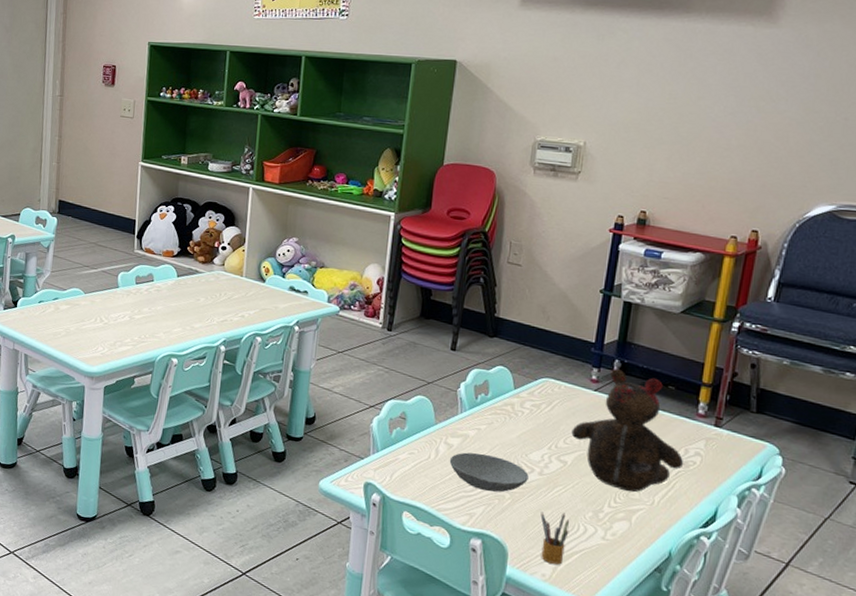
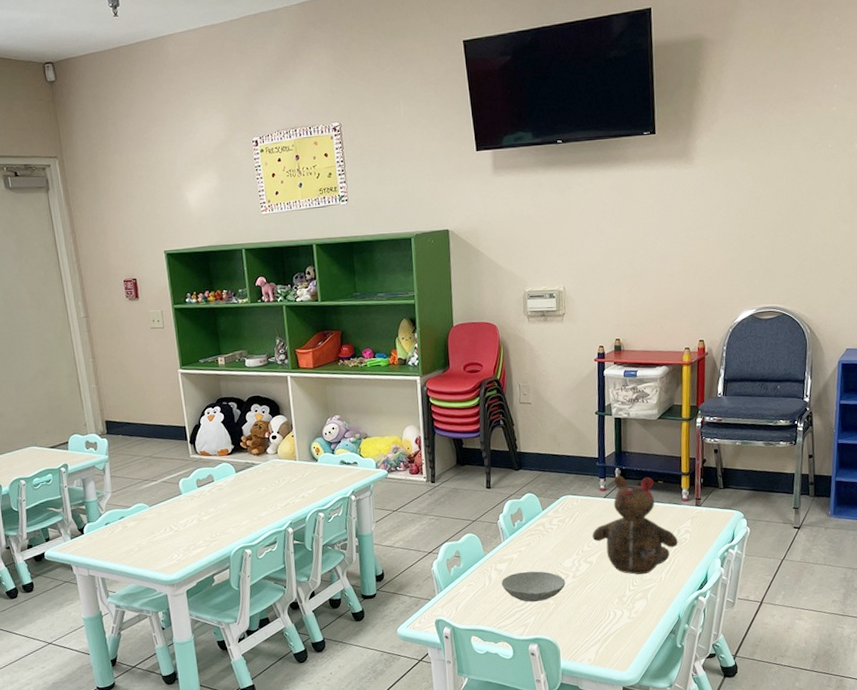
pencil box: present [540,512,570,565] -> none [579,604,603,649]

